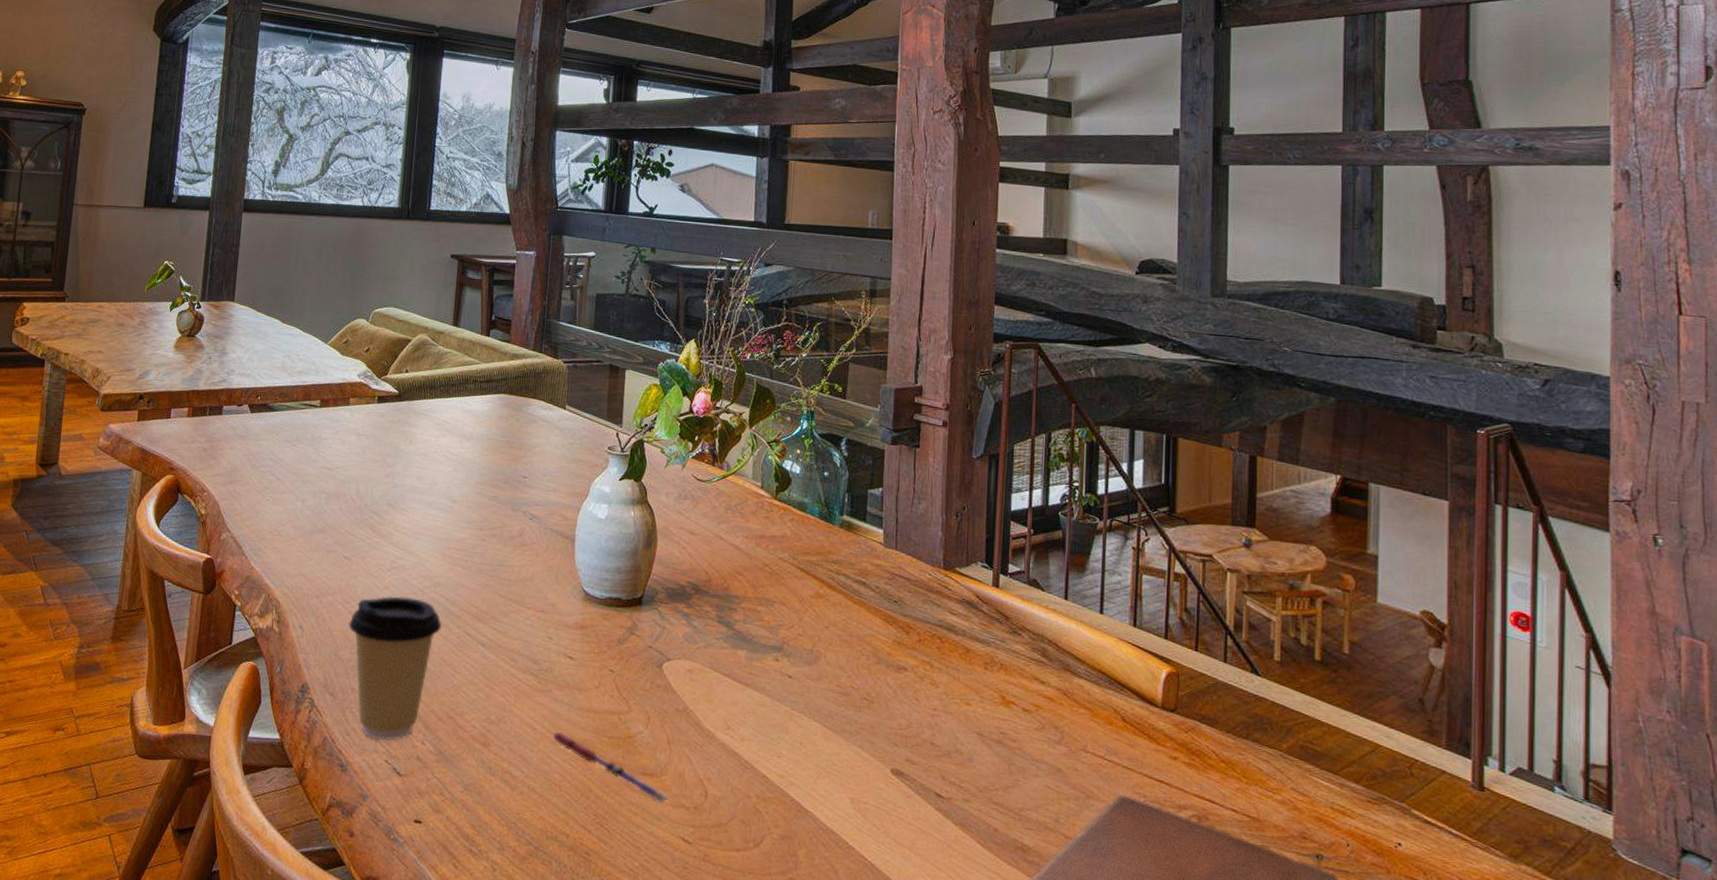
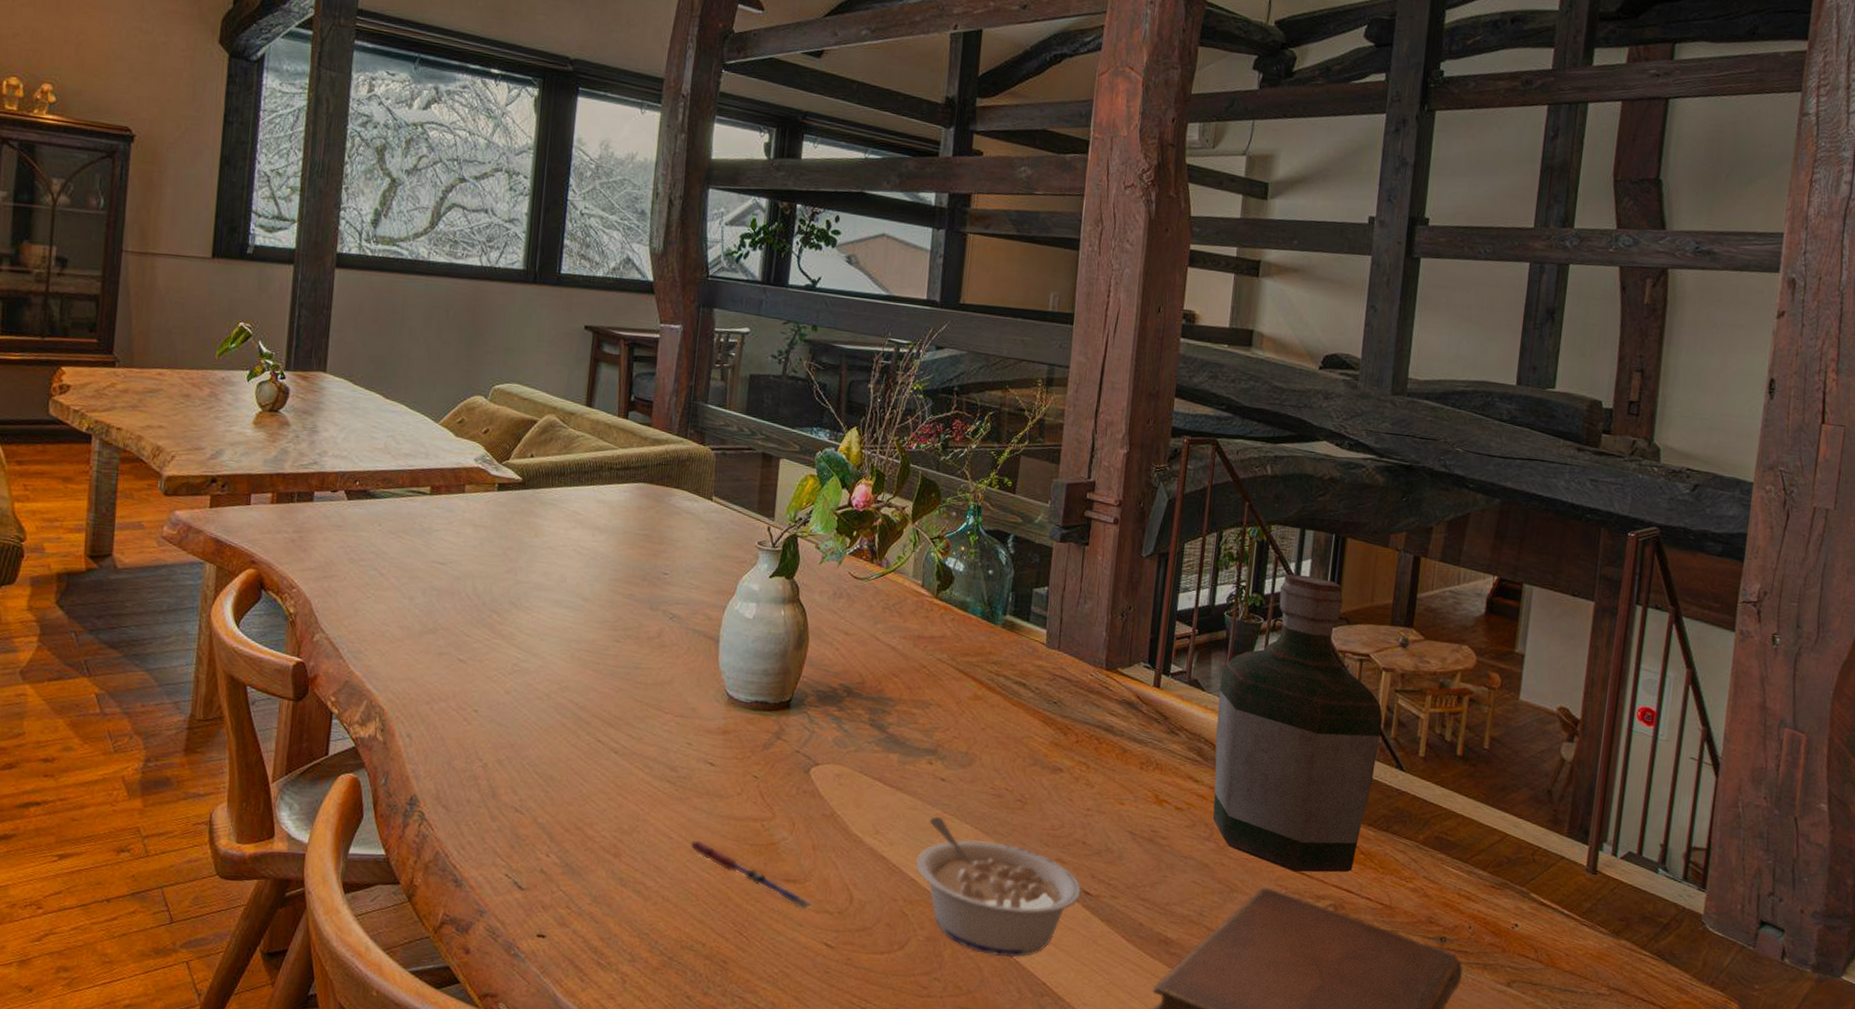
coffee cup: present [349,596,442,741] -> none [464,701,570,854]
legume: none [767,713,933,860] -> present [916,816,1081,958]
bottle: none [1059,474,1232,782] -> present [1212,574,1383,873]

